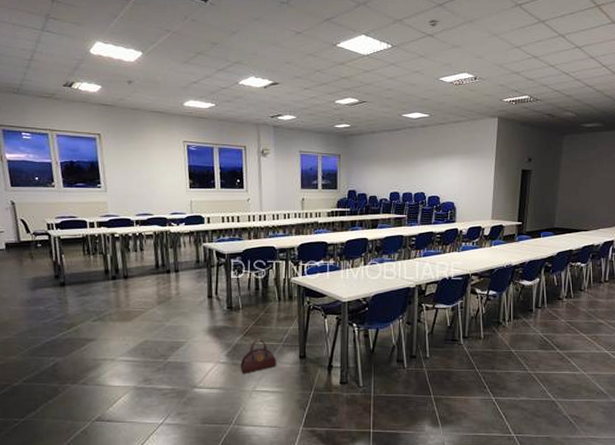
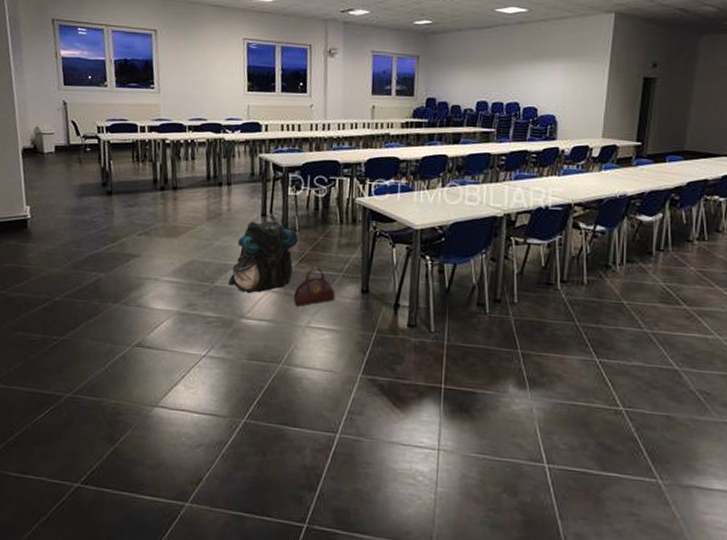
backpack: none [180,301,242,366] -> present [228,220,299,294]

